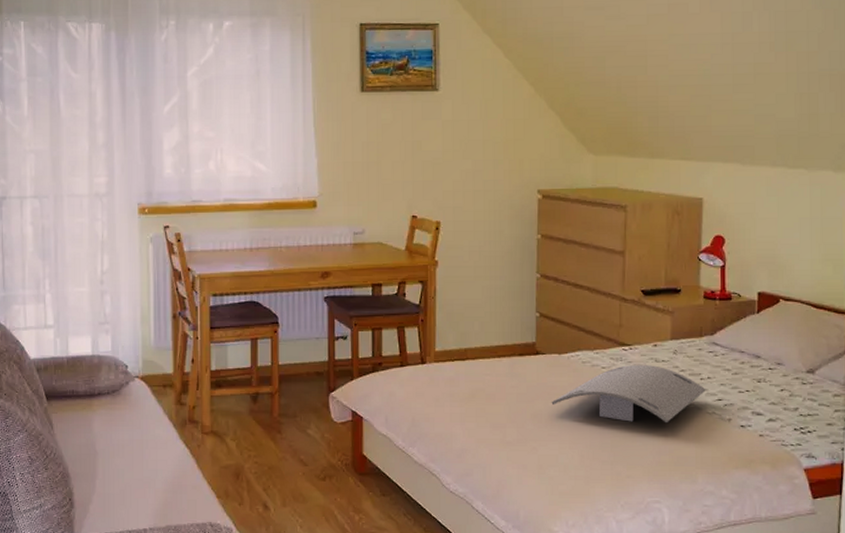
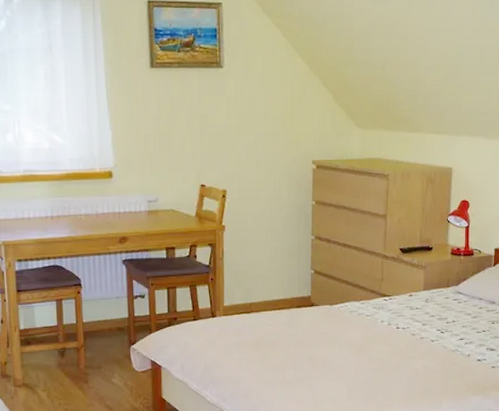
serving tray: present [551,364,706,424] -> none [324,311,451,360]

